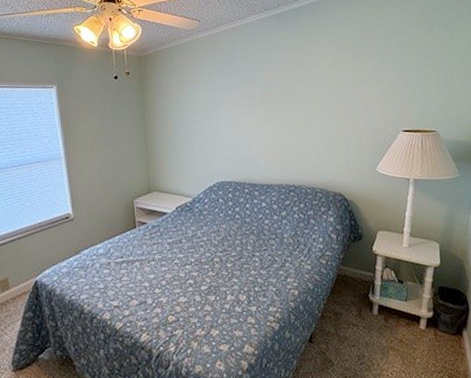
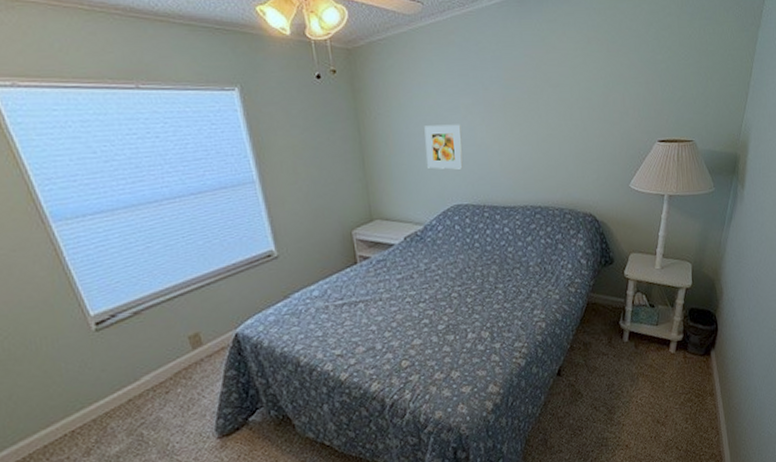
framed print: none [197,115,228,152] -> present [424,124,464,170]

